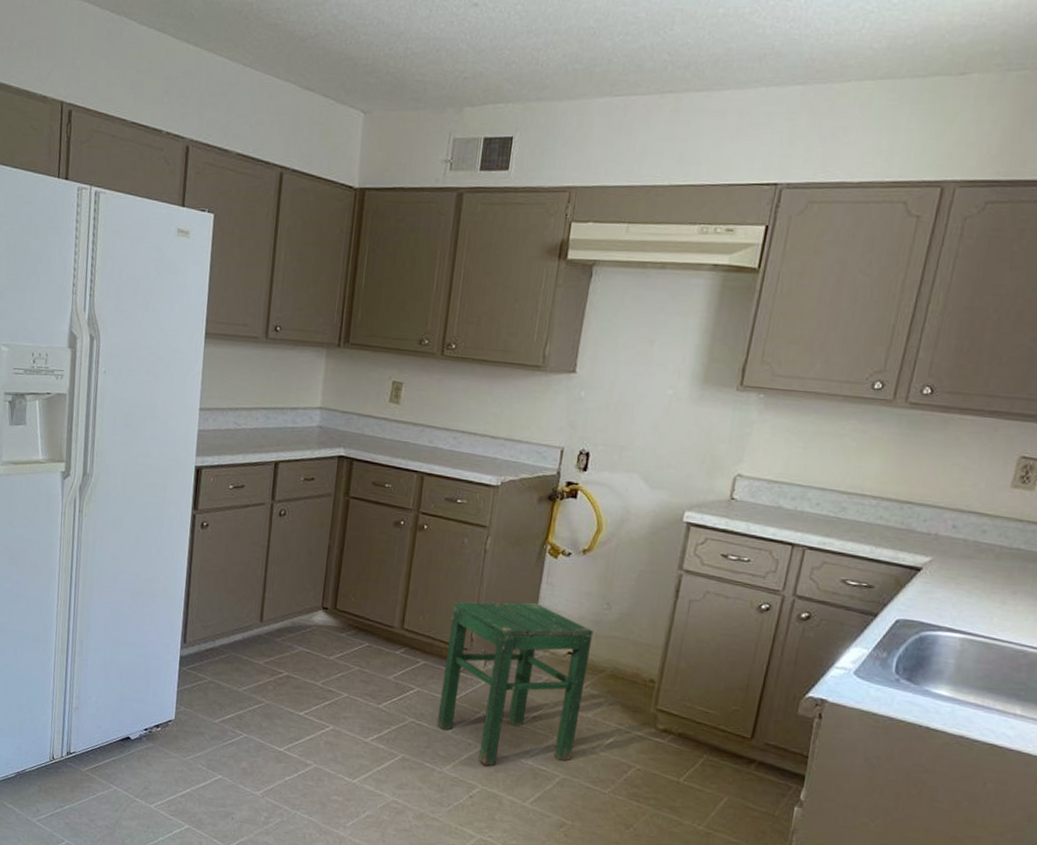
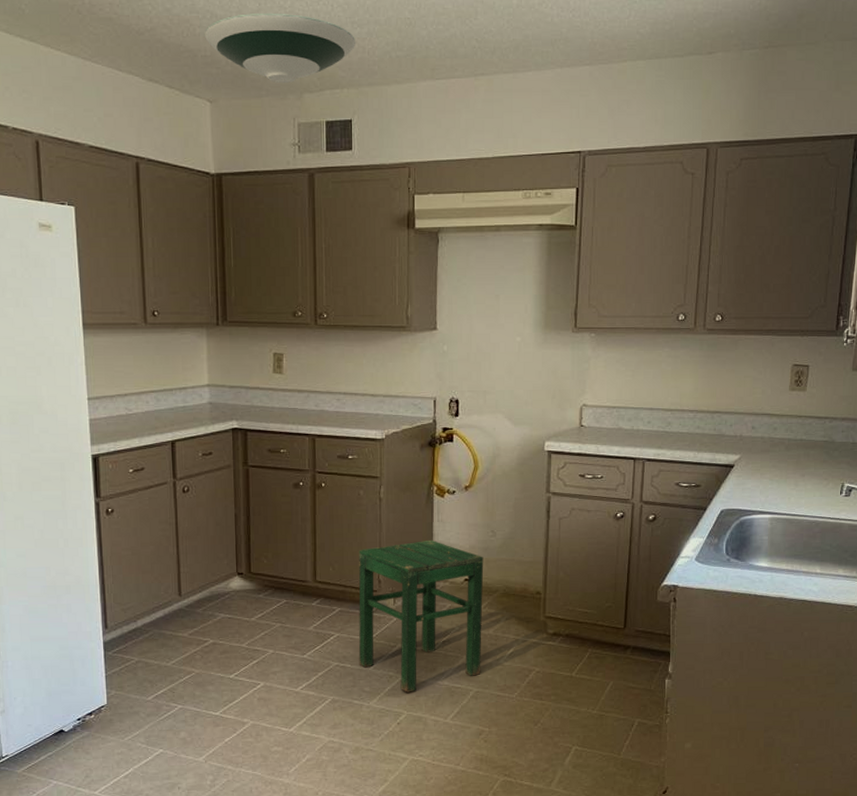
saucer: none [367,20,530,96] -> present [204,12,356,84]

